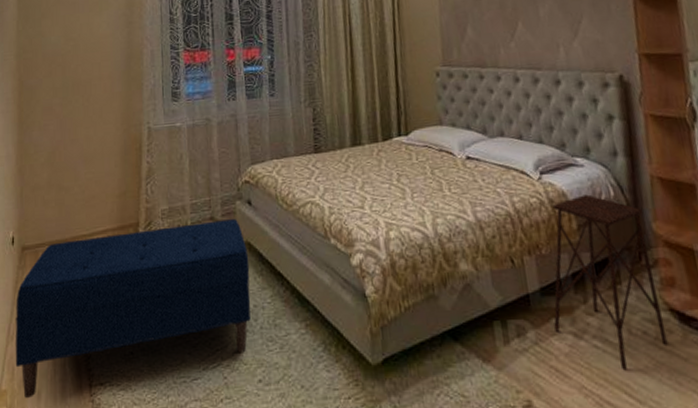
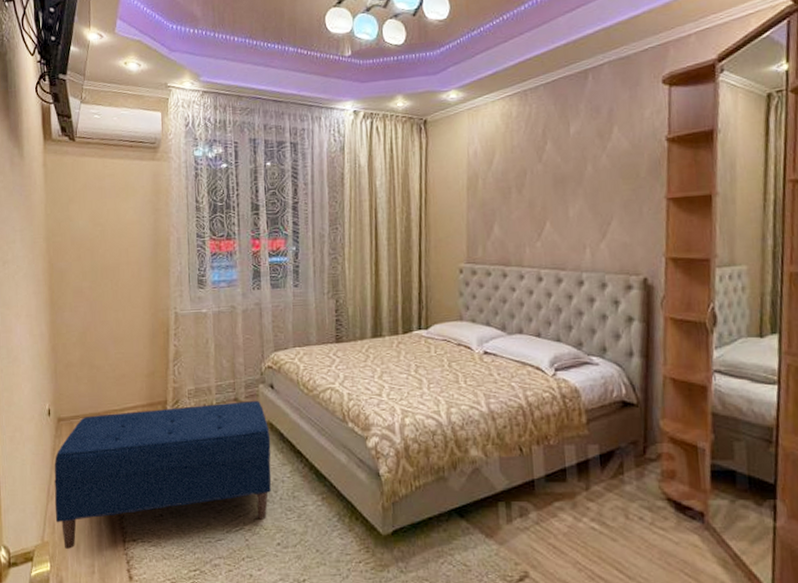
side table: present [552,194,668,371] -> none [555,391,662,550]

